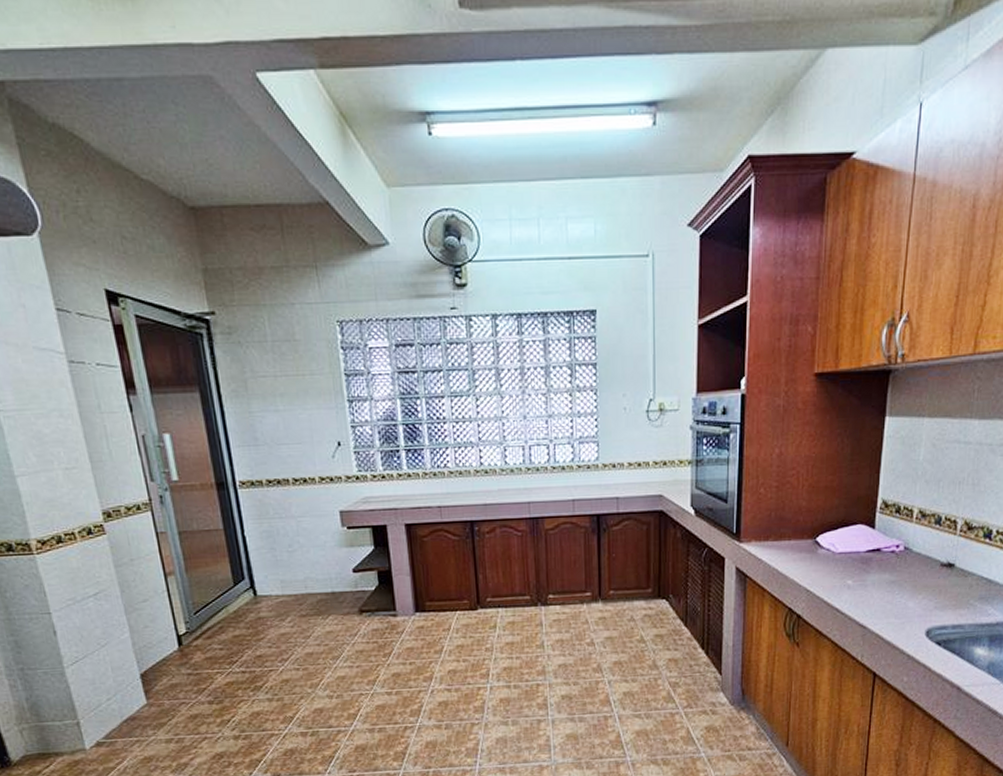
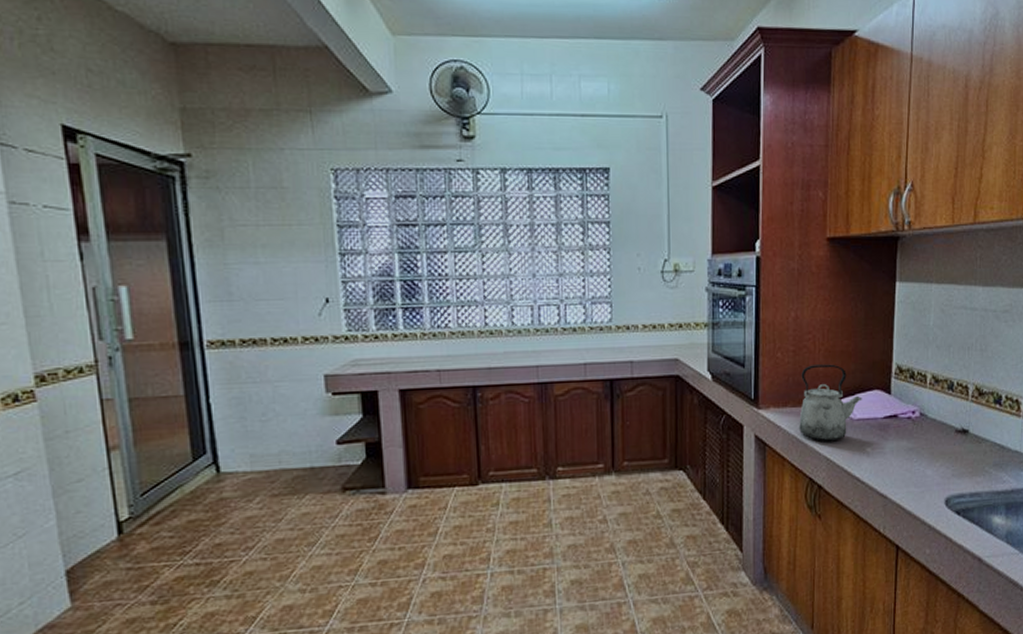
kettle: none [780,499,845,574] -> present [799,364,862,441]

